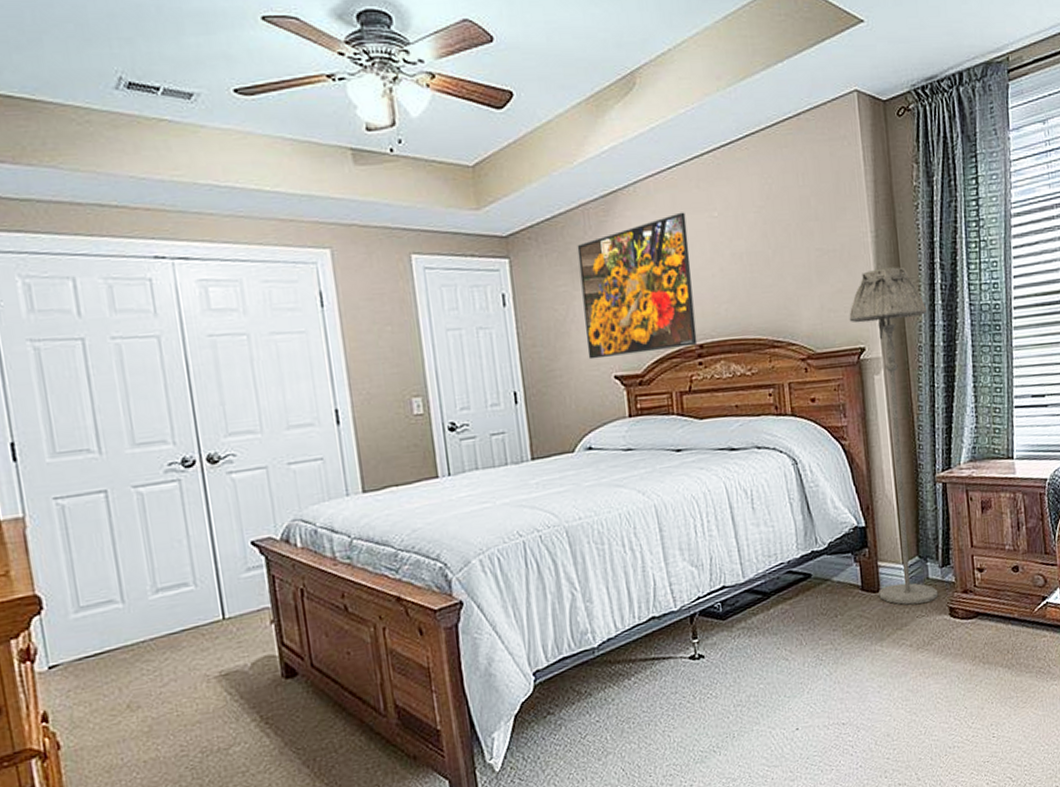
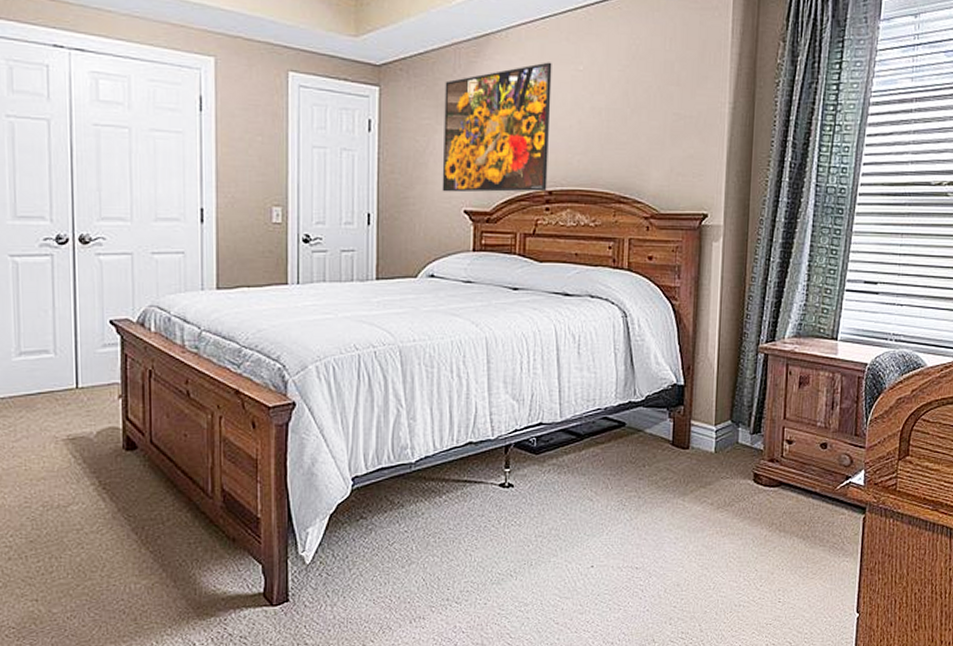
floor lamp: present [849,266,939,605] -> none [688,139,774,465]

